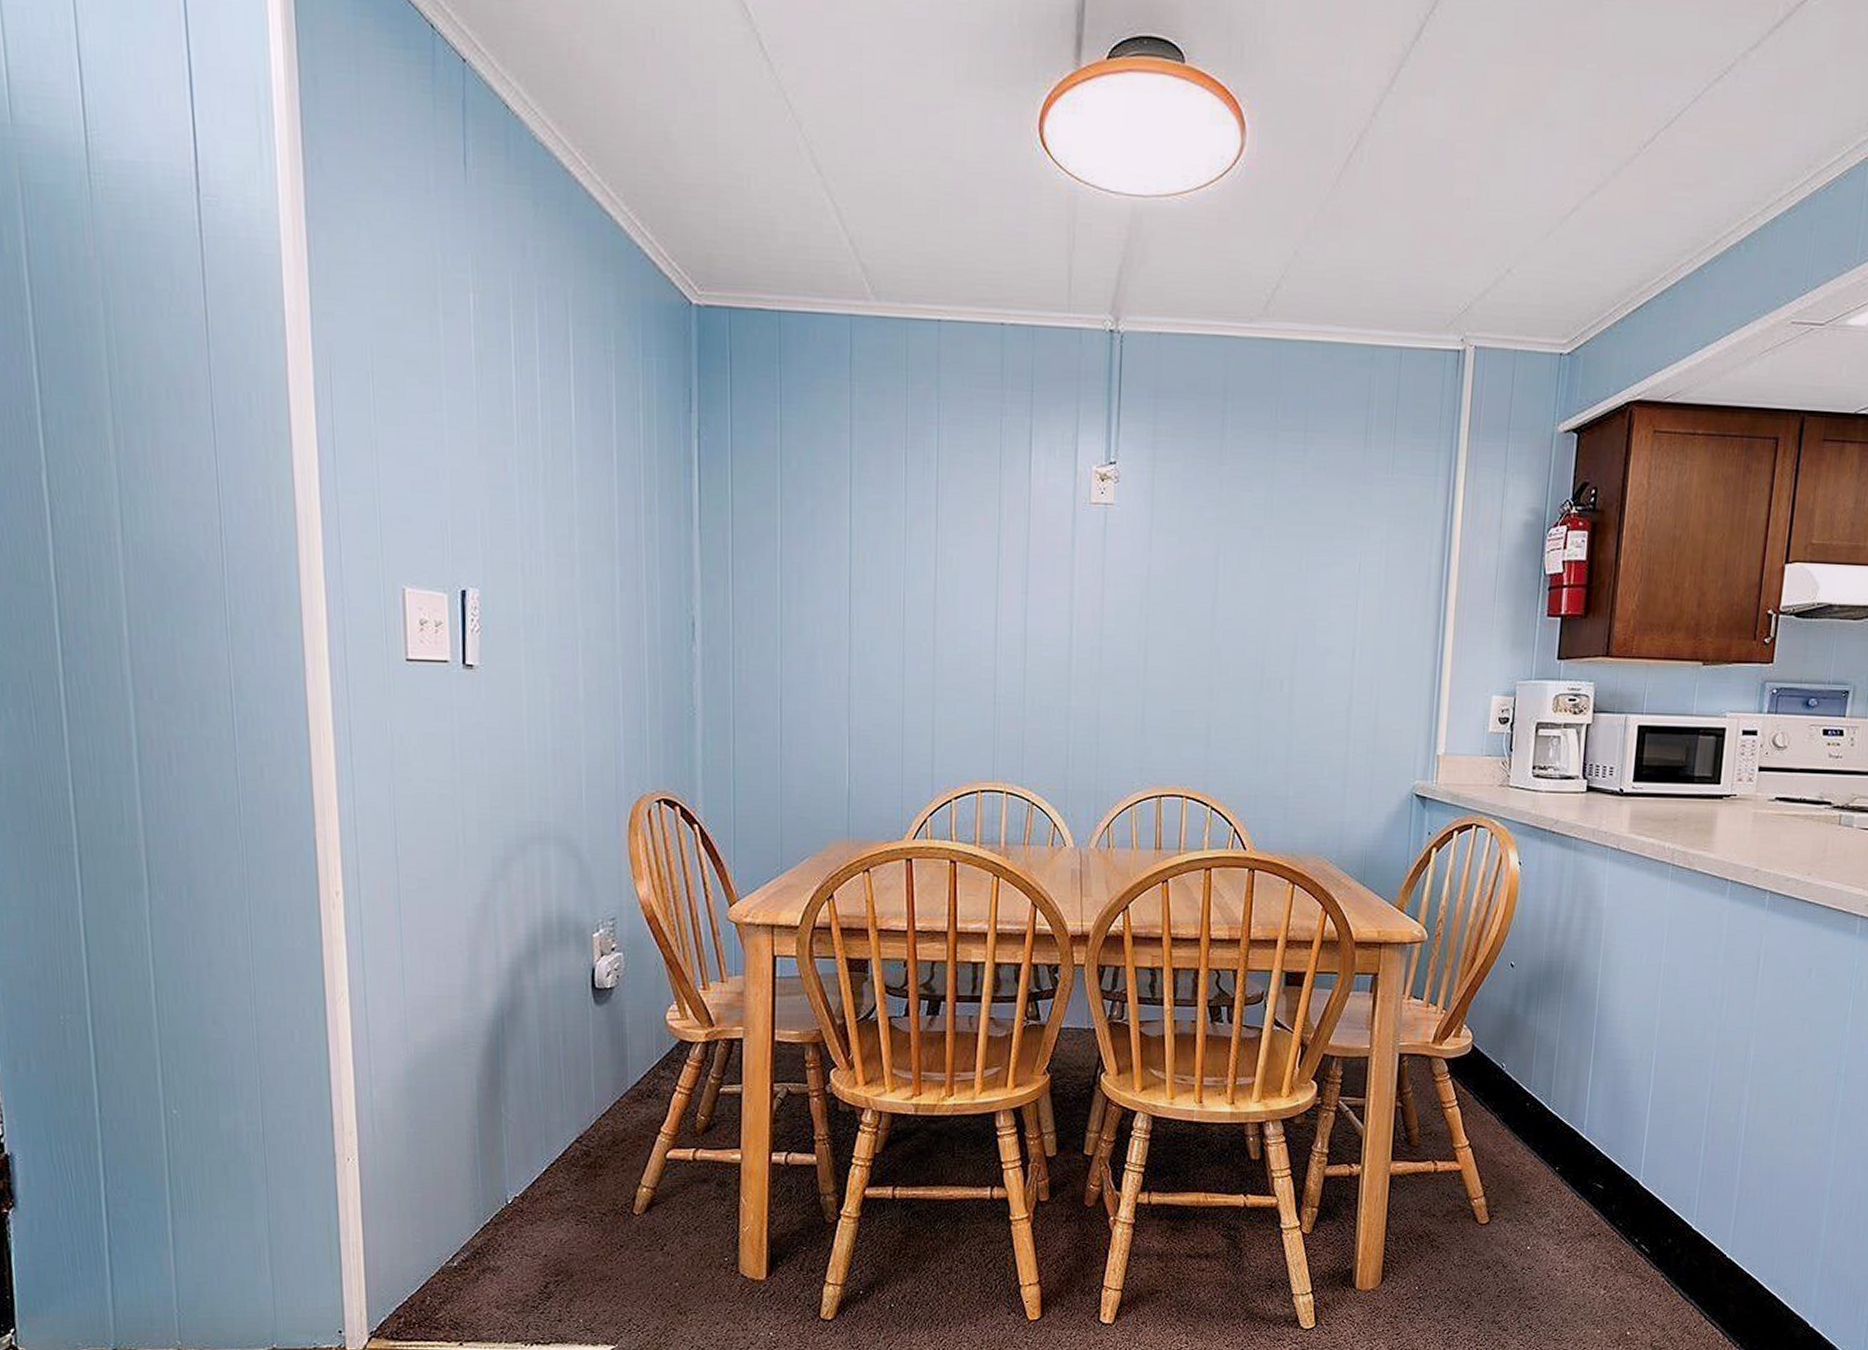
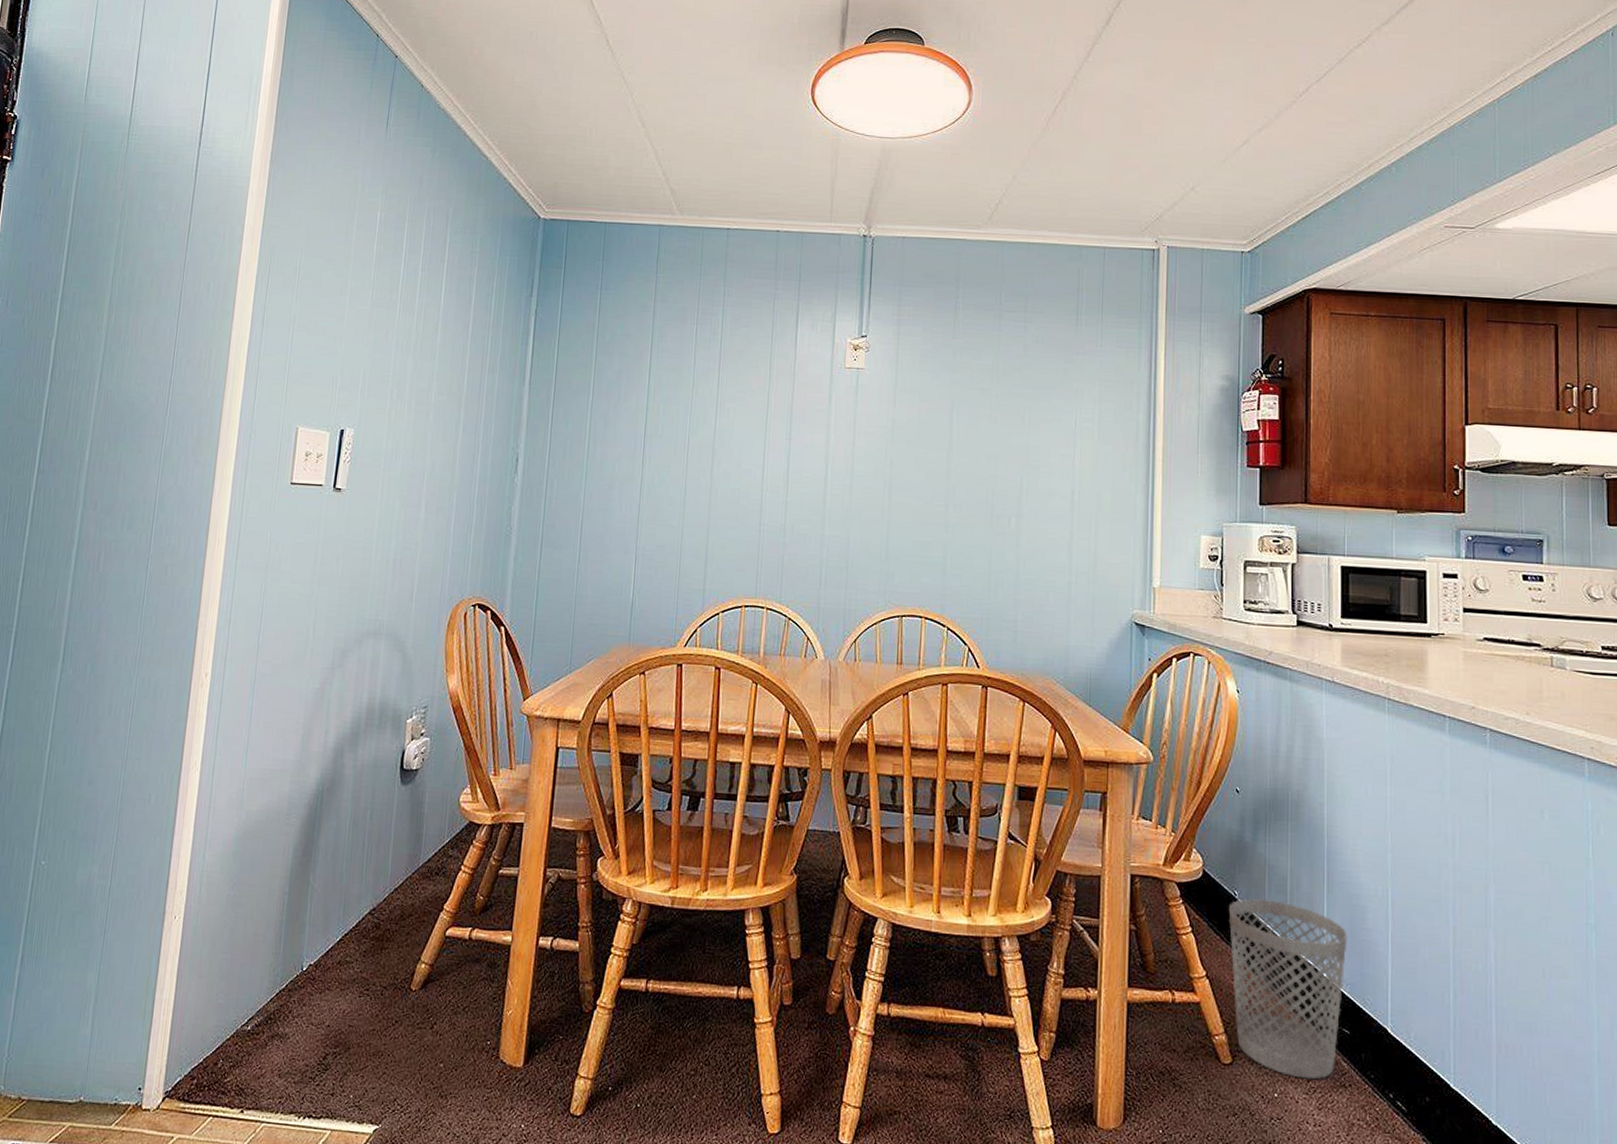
wastebasket: none [1495,1069,1610,1232] -> present [1229,898,1348,1080]

